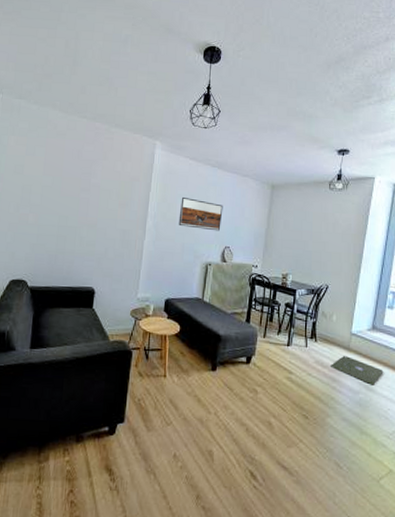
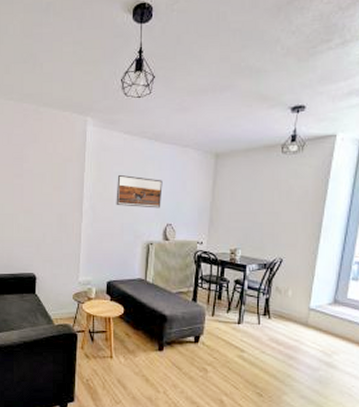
rug: present [329,355,382,385] -> none [285,331,346,362]

